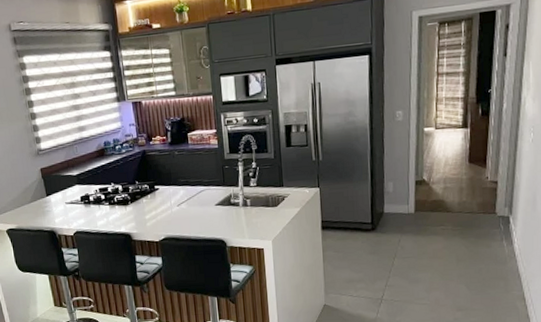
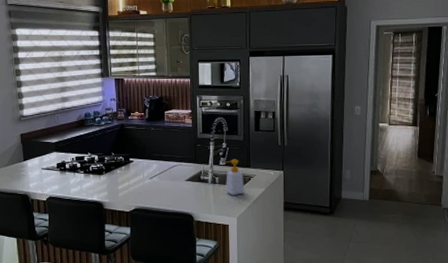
soap bottle: none [253,178,279,217] -> present [222,159,245,195]

